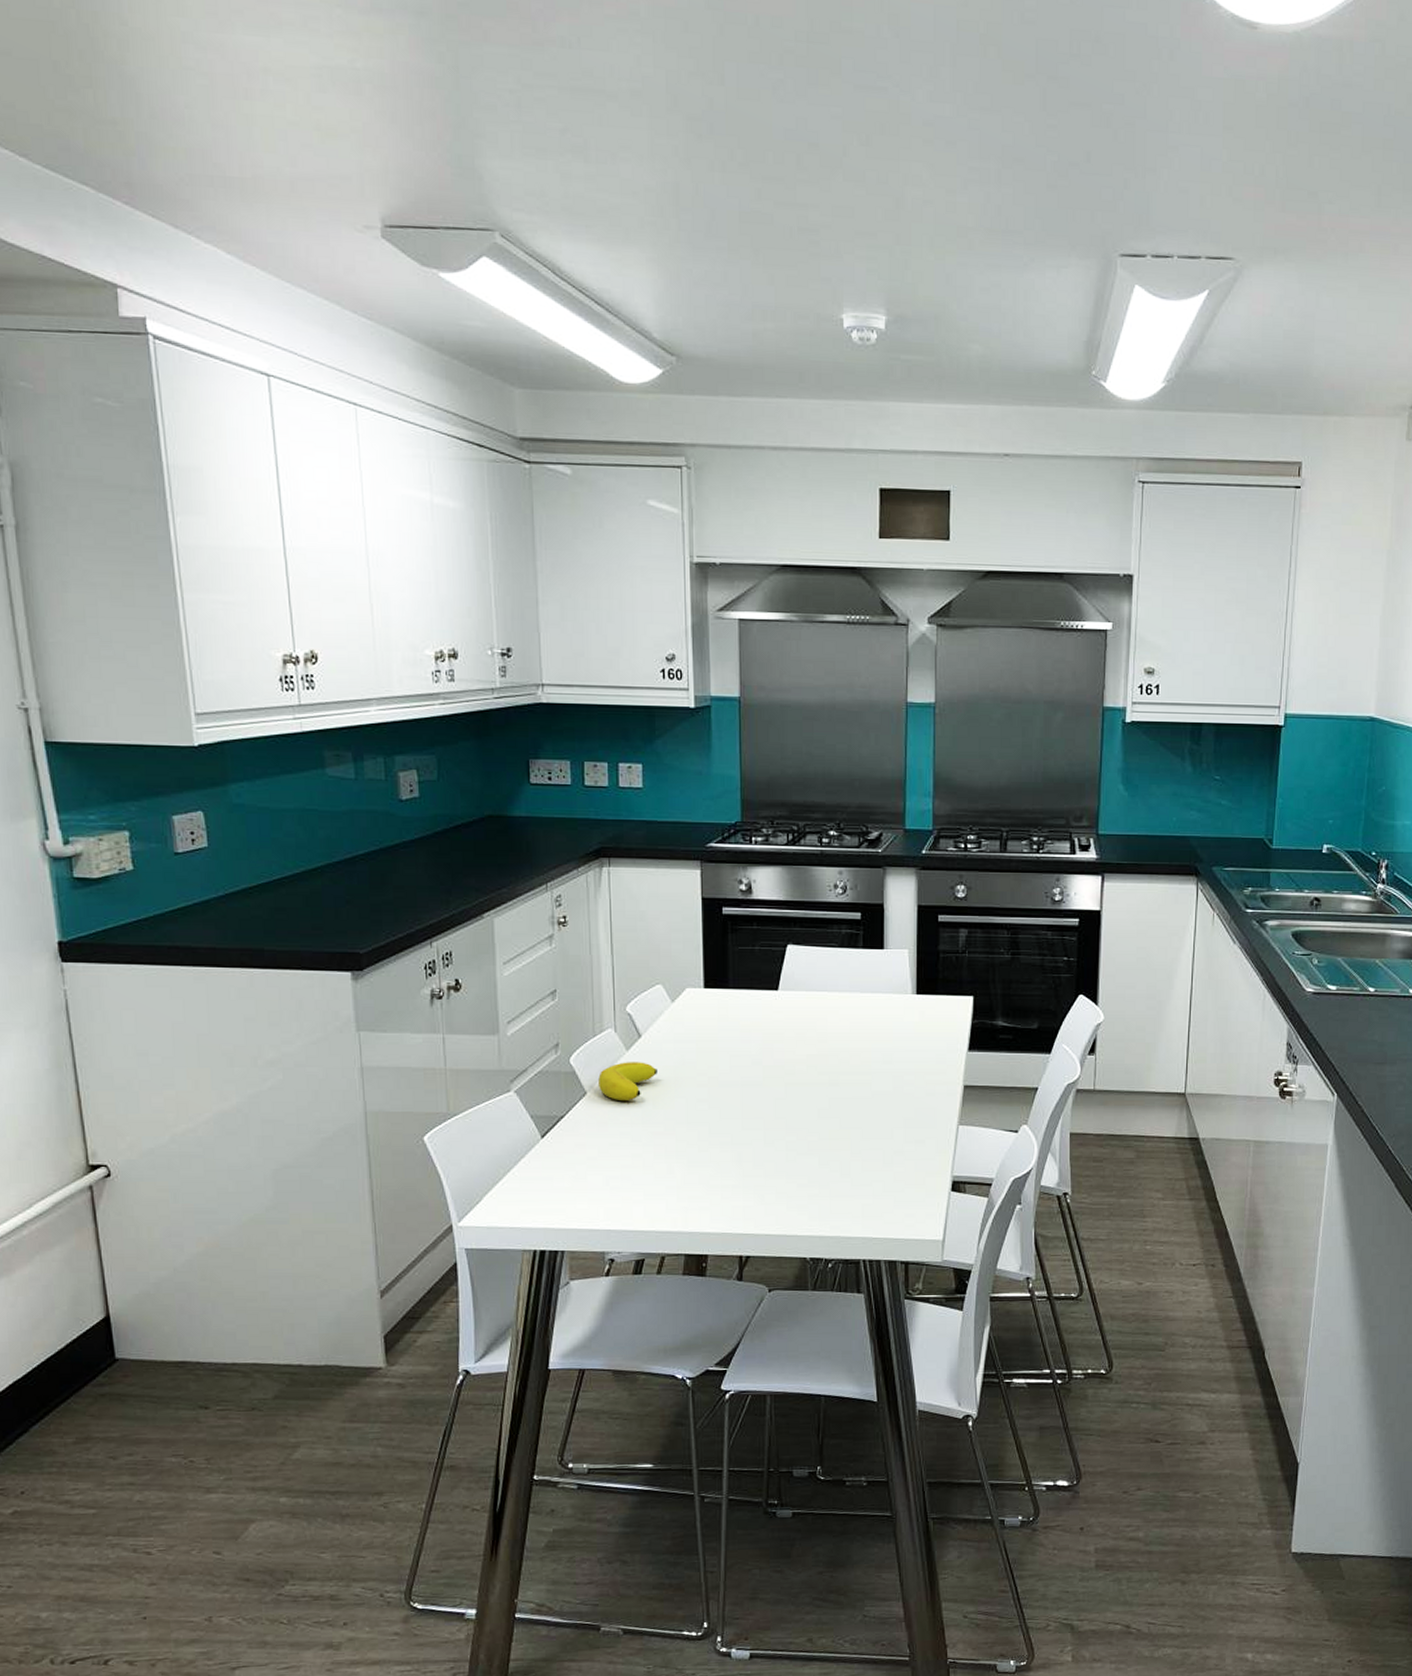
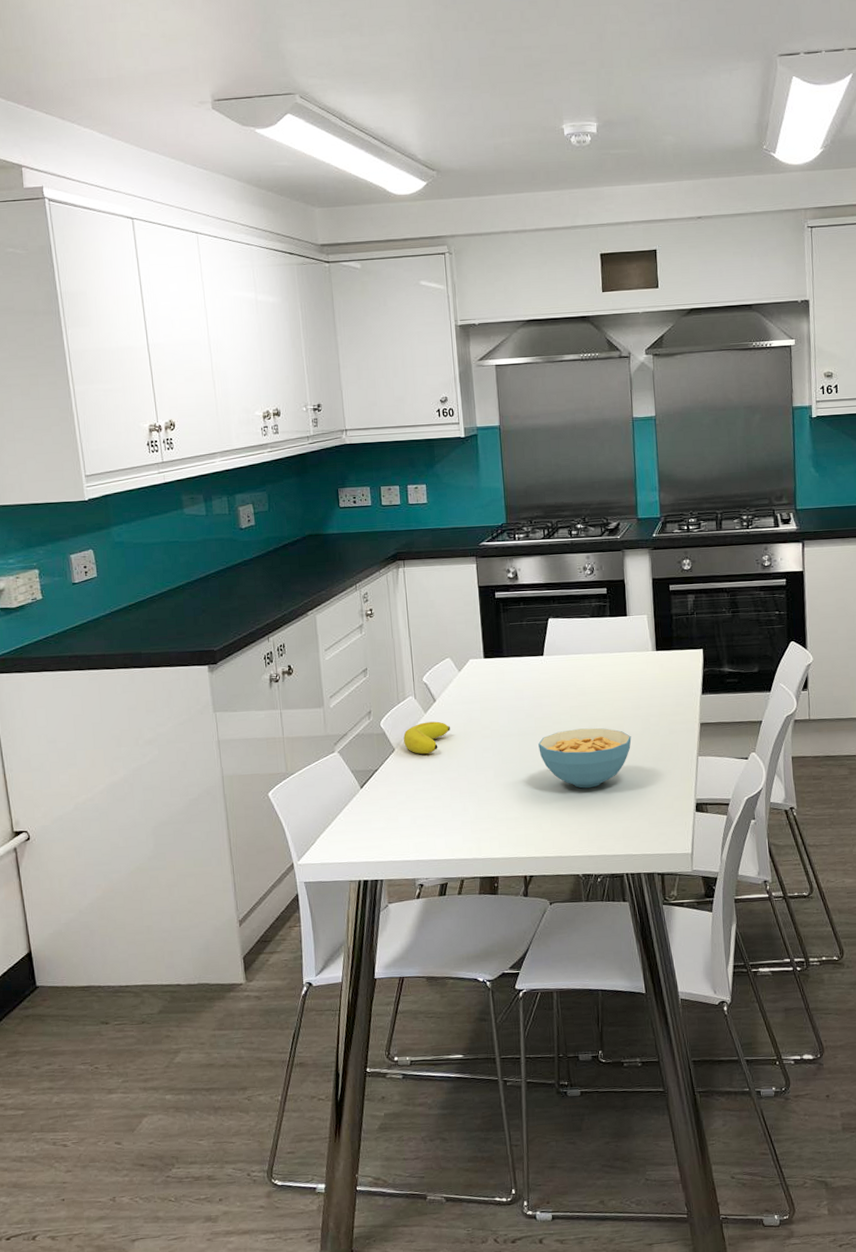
cereal bowl: none [766,1082,880,1155] -> present [538,728,632,789]

